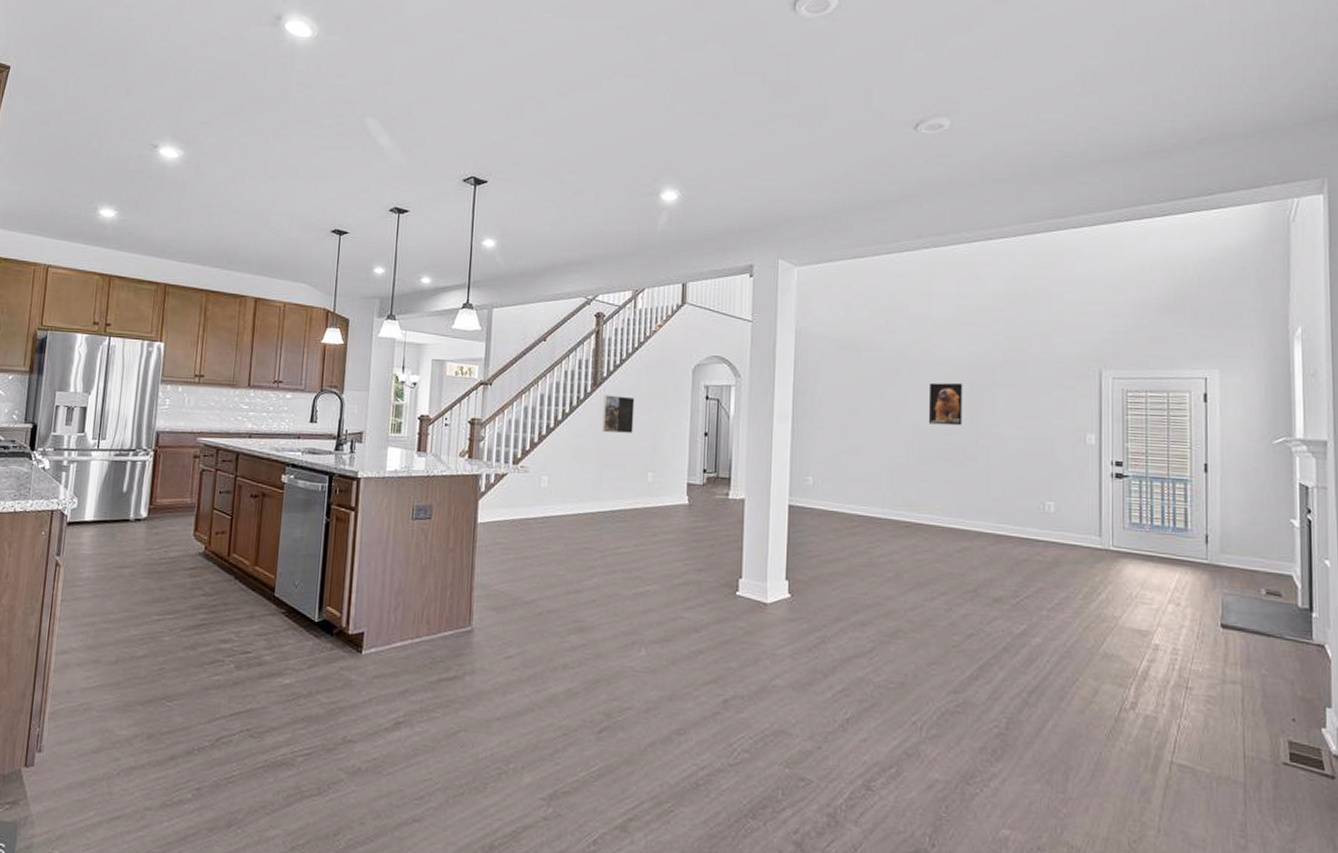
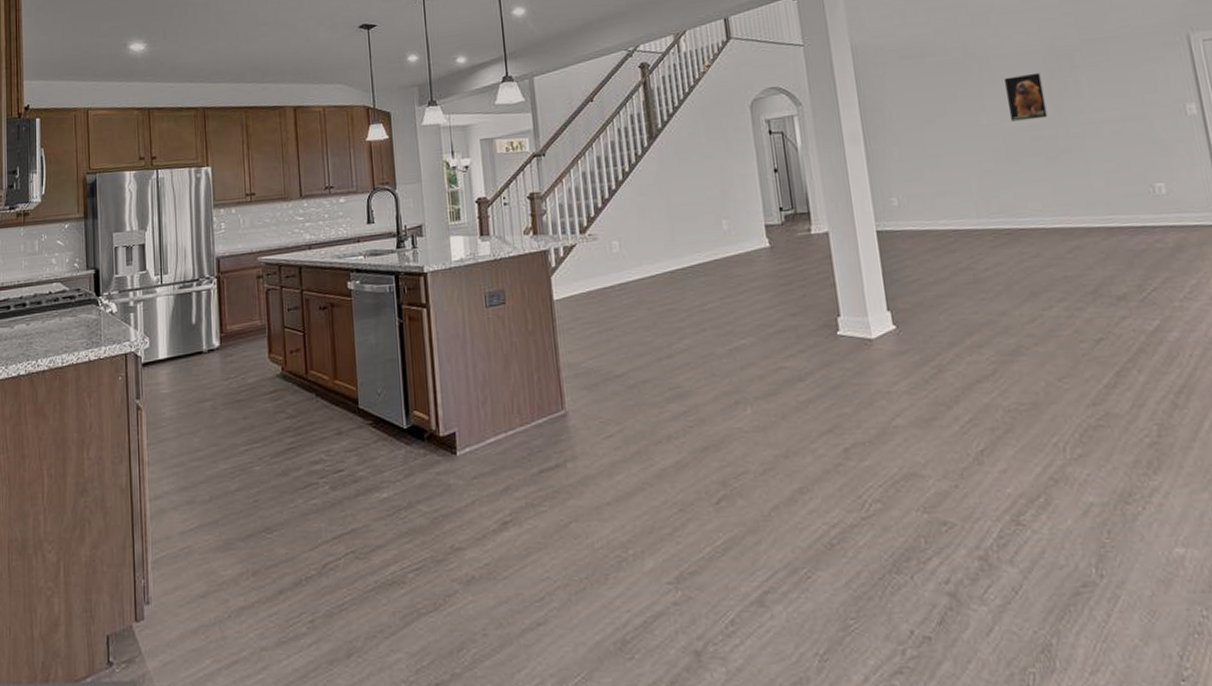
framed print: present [602,395,635,433] -> none [662,144,699,185]

